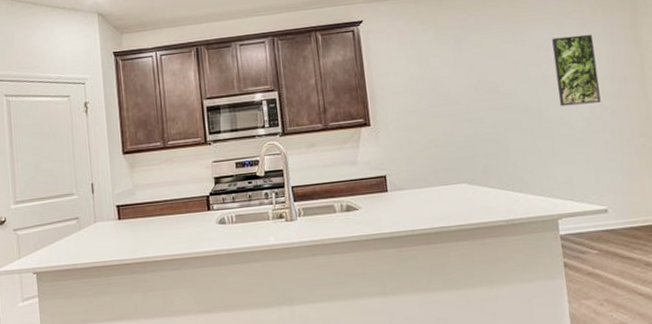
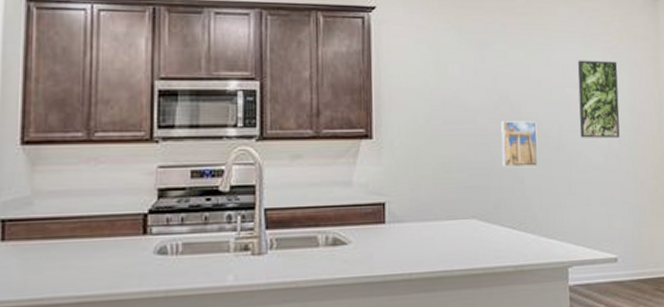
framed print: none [482,96,520,138] -> present [501,121,538,168]

